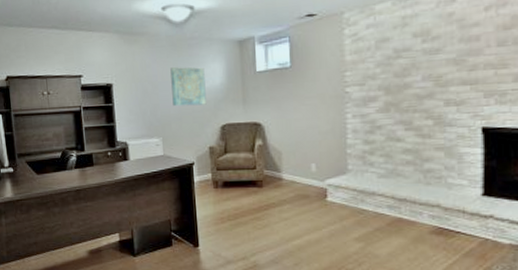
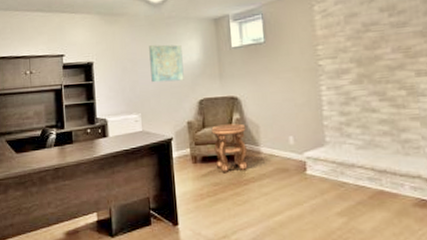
side table: none [233,150,269,197] -> present [211,123,248,172]

